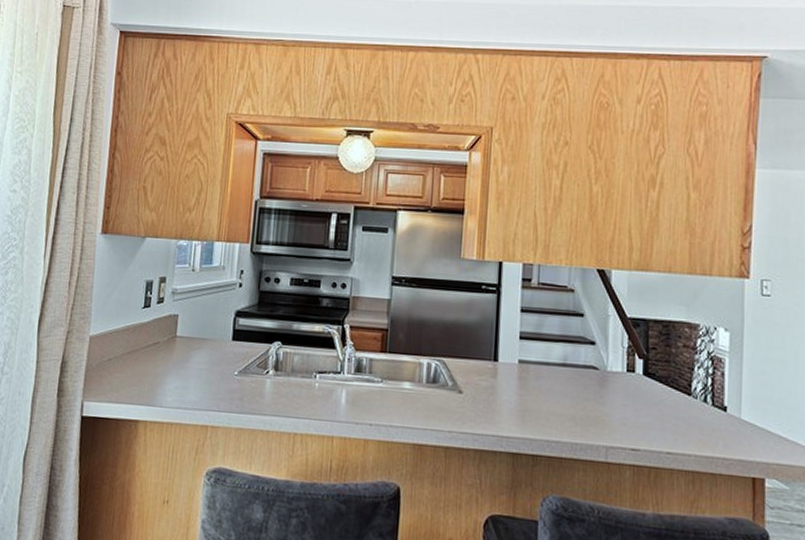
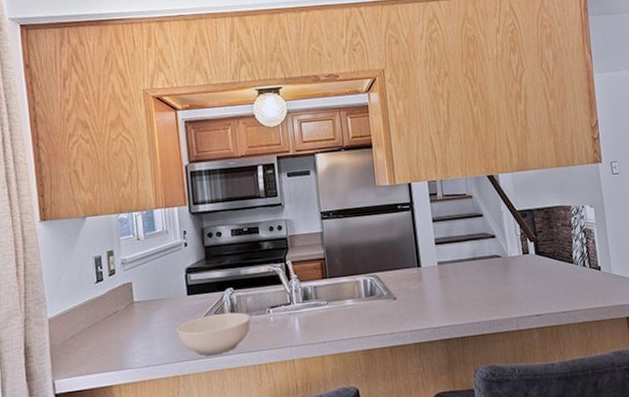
bowl: none [214,366,295,412] -> present [176,312,251,356]

